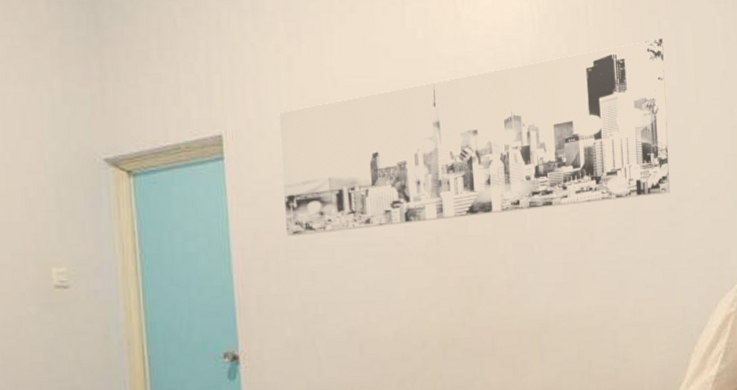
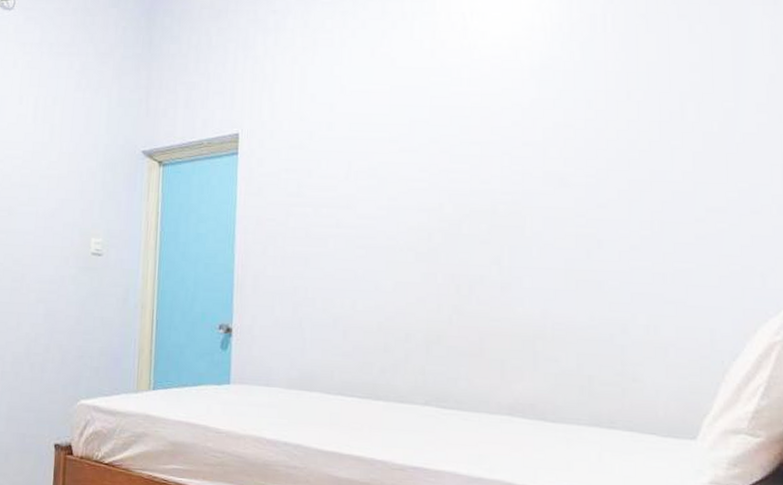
wall art: present [278,38,670,236] -> none [286,43,698,225]

